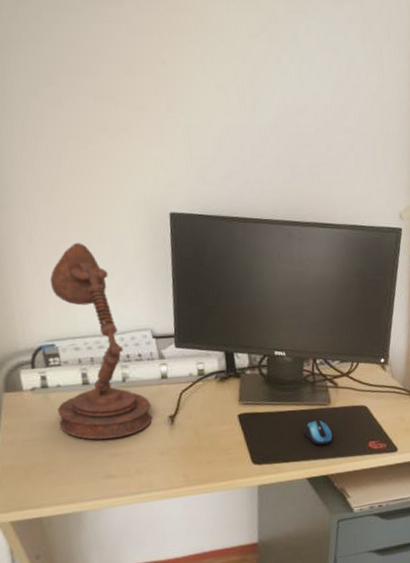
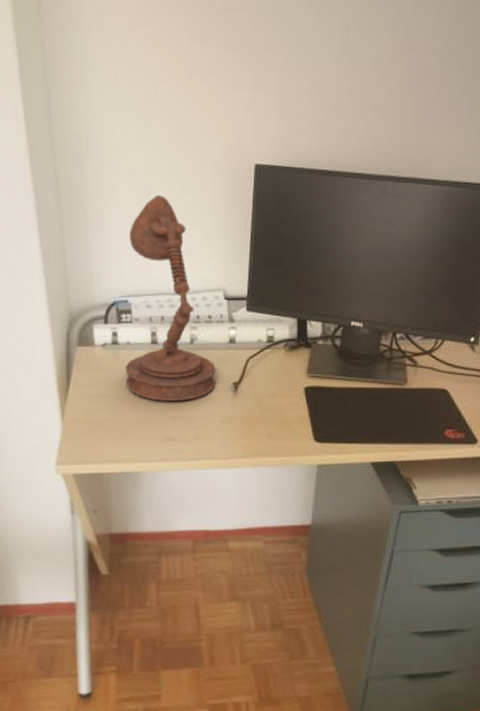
computer mouse: present [303,420,333,445] -> none [372,400,405,428]

